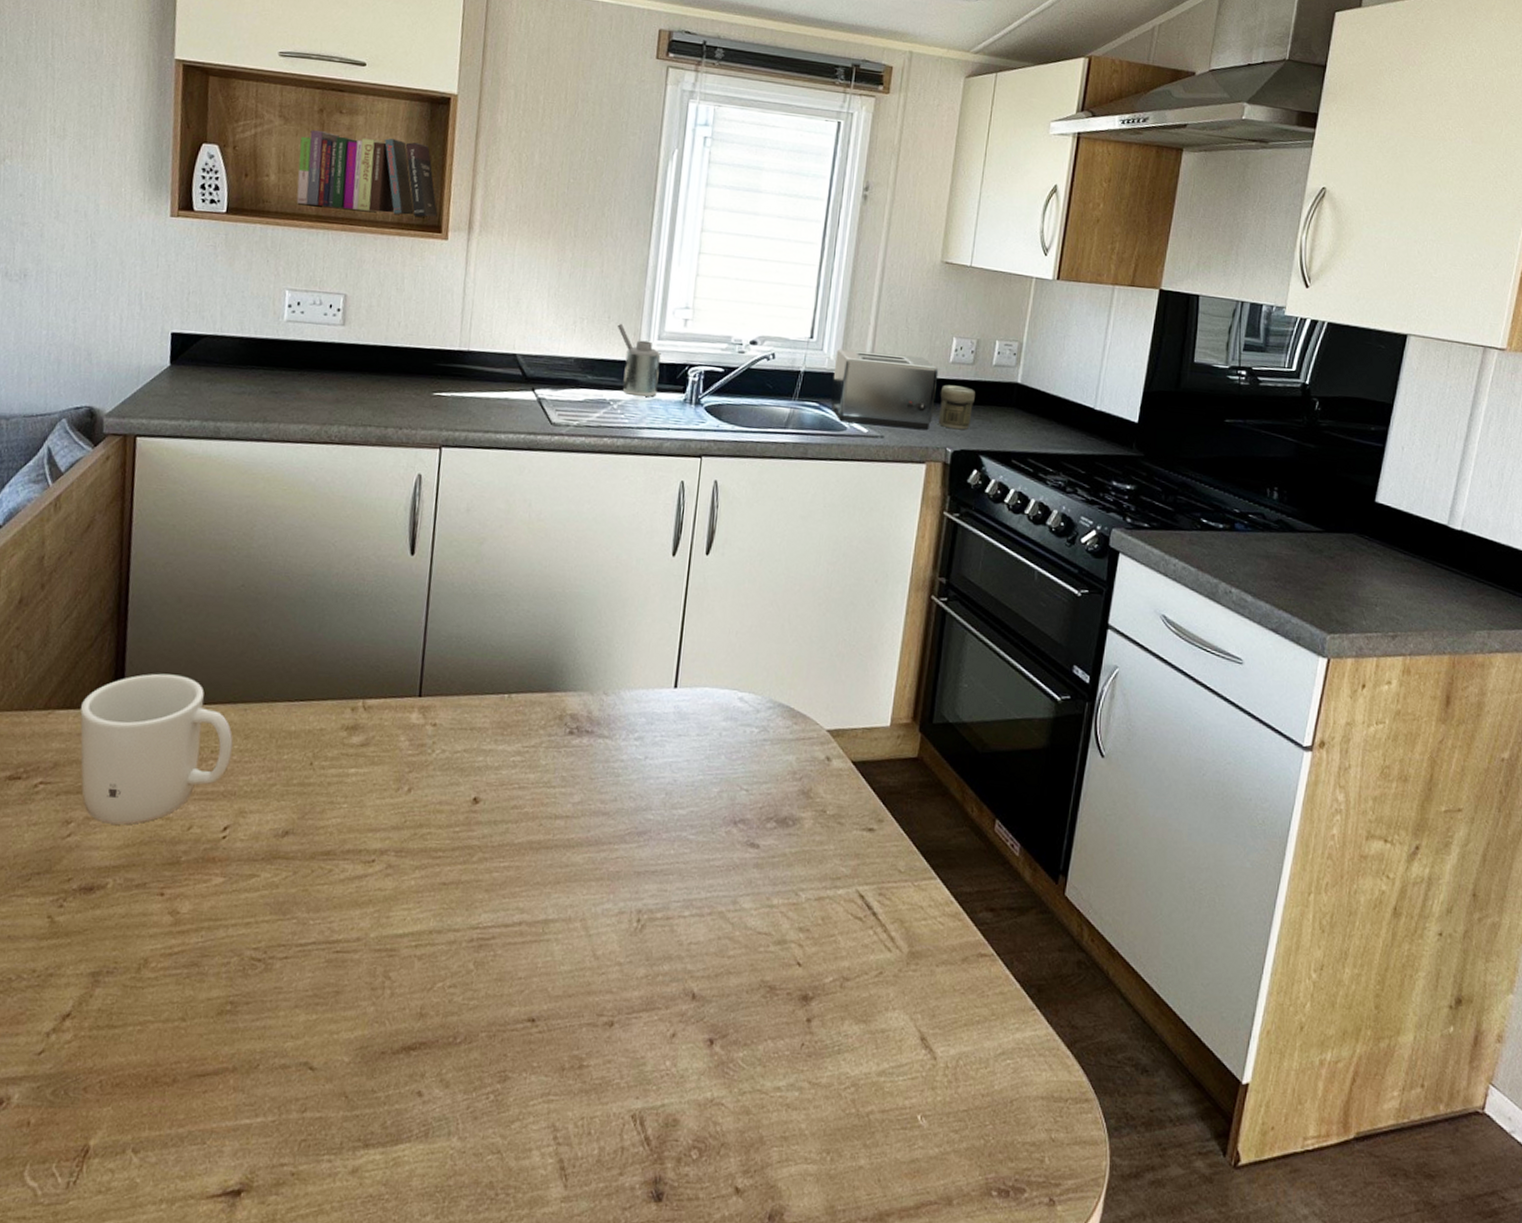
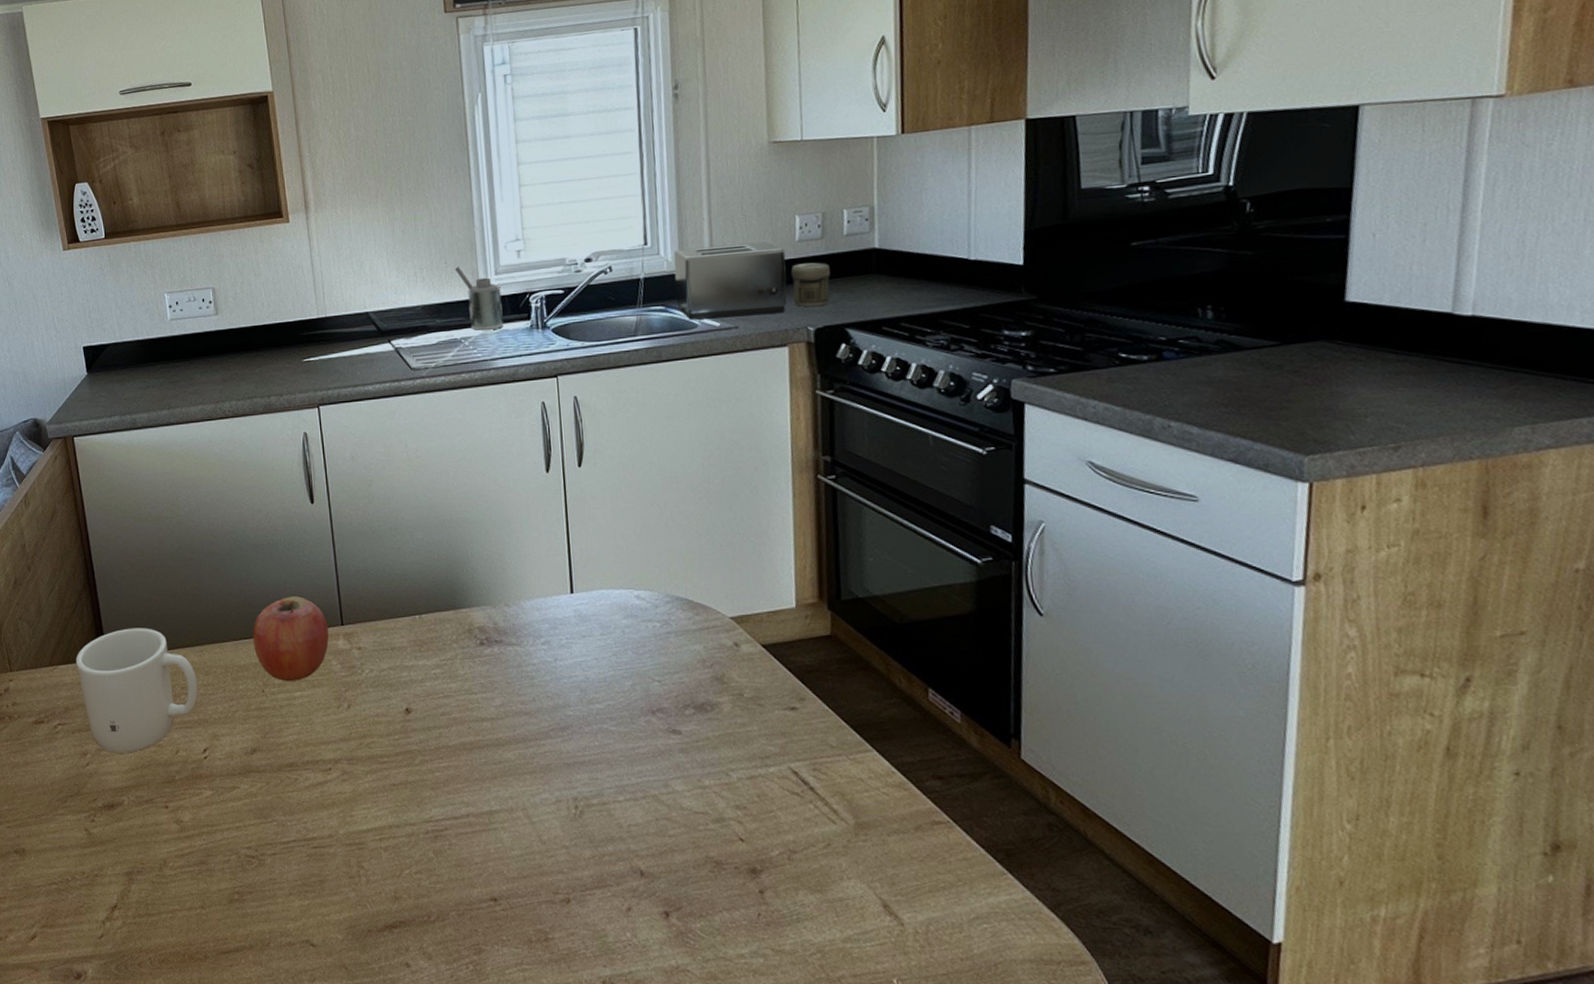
books: present [296,130,438,217] -> none [151,142,276,218]
fruit: none [310,657,404,755] -> present [253,596,330,681]

